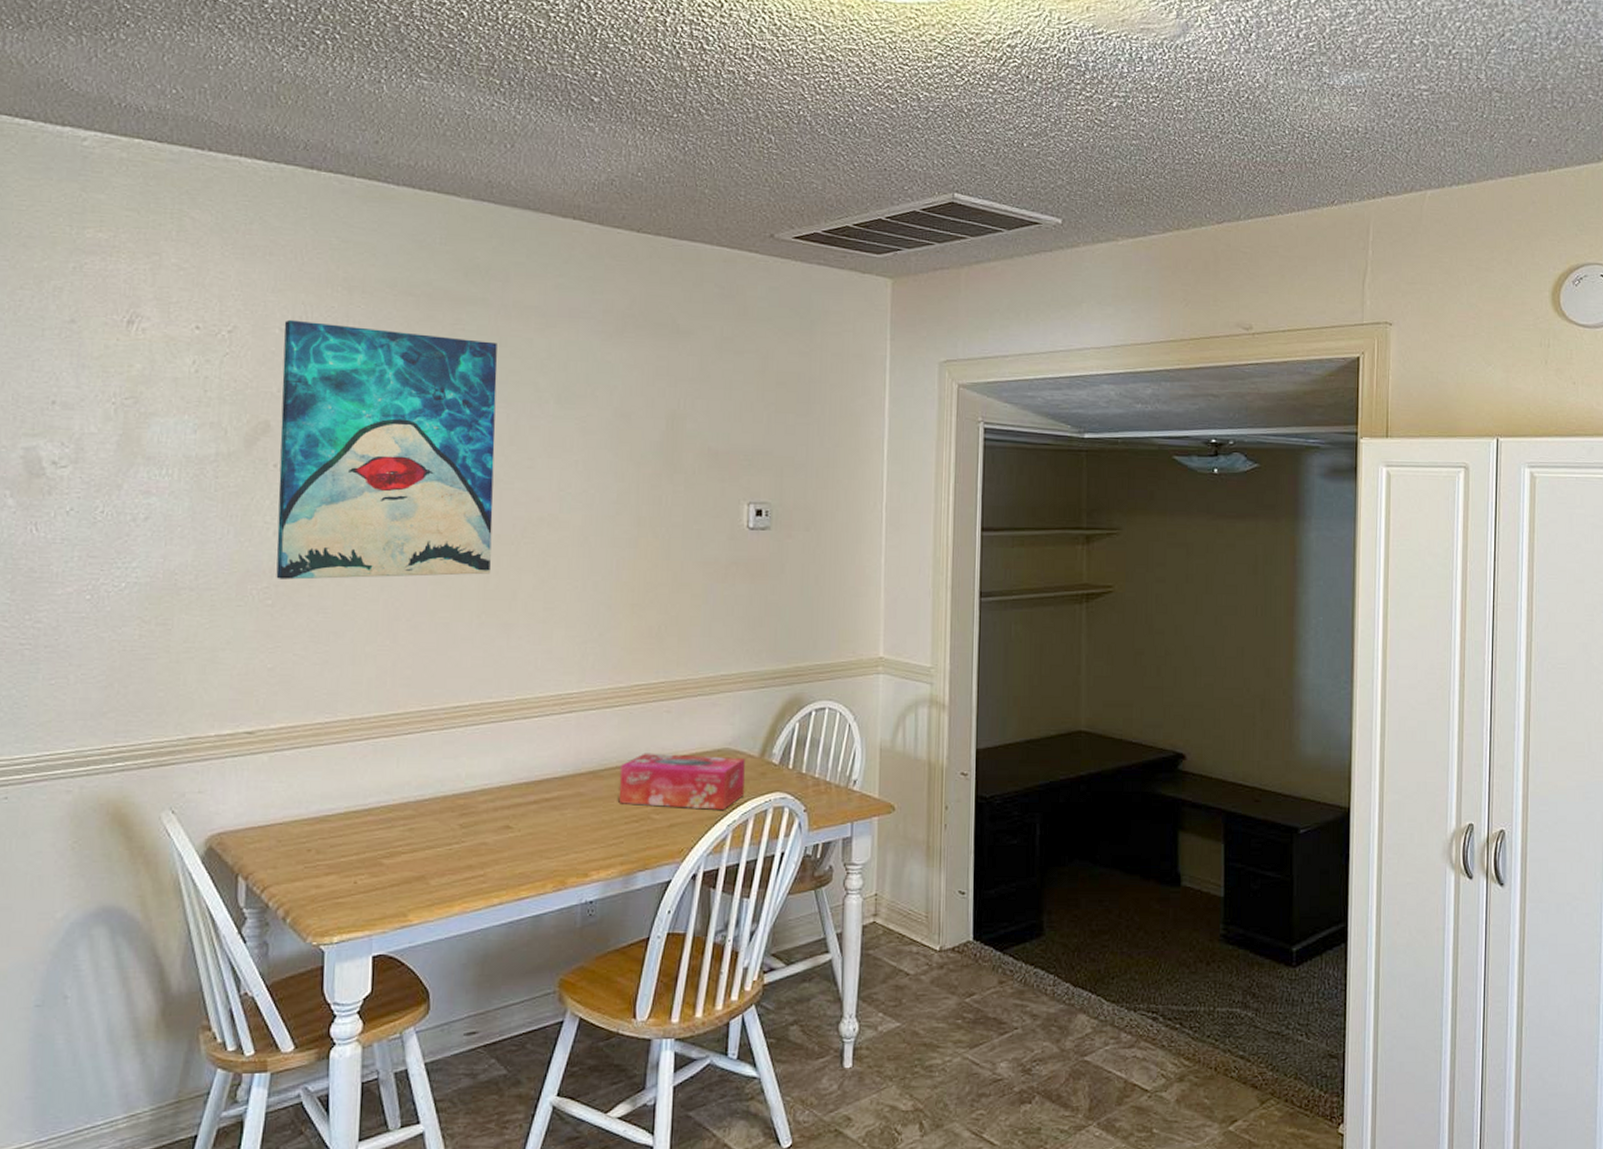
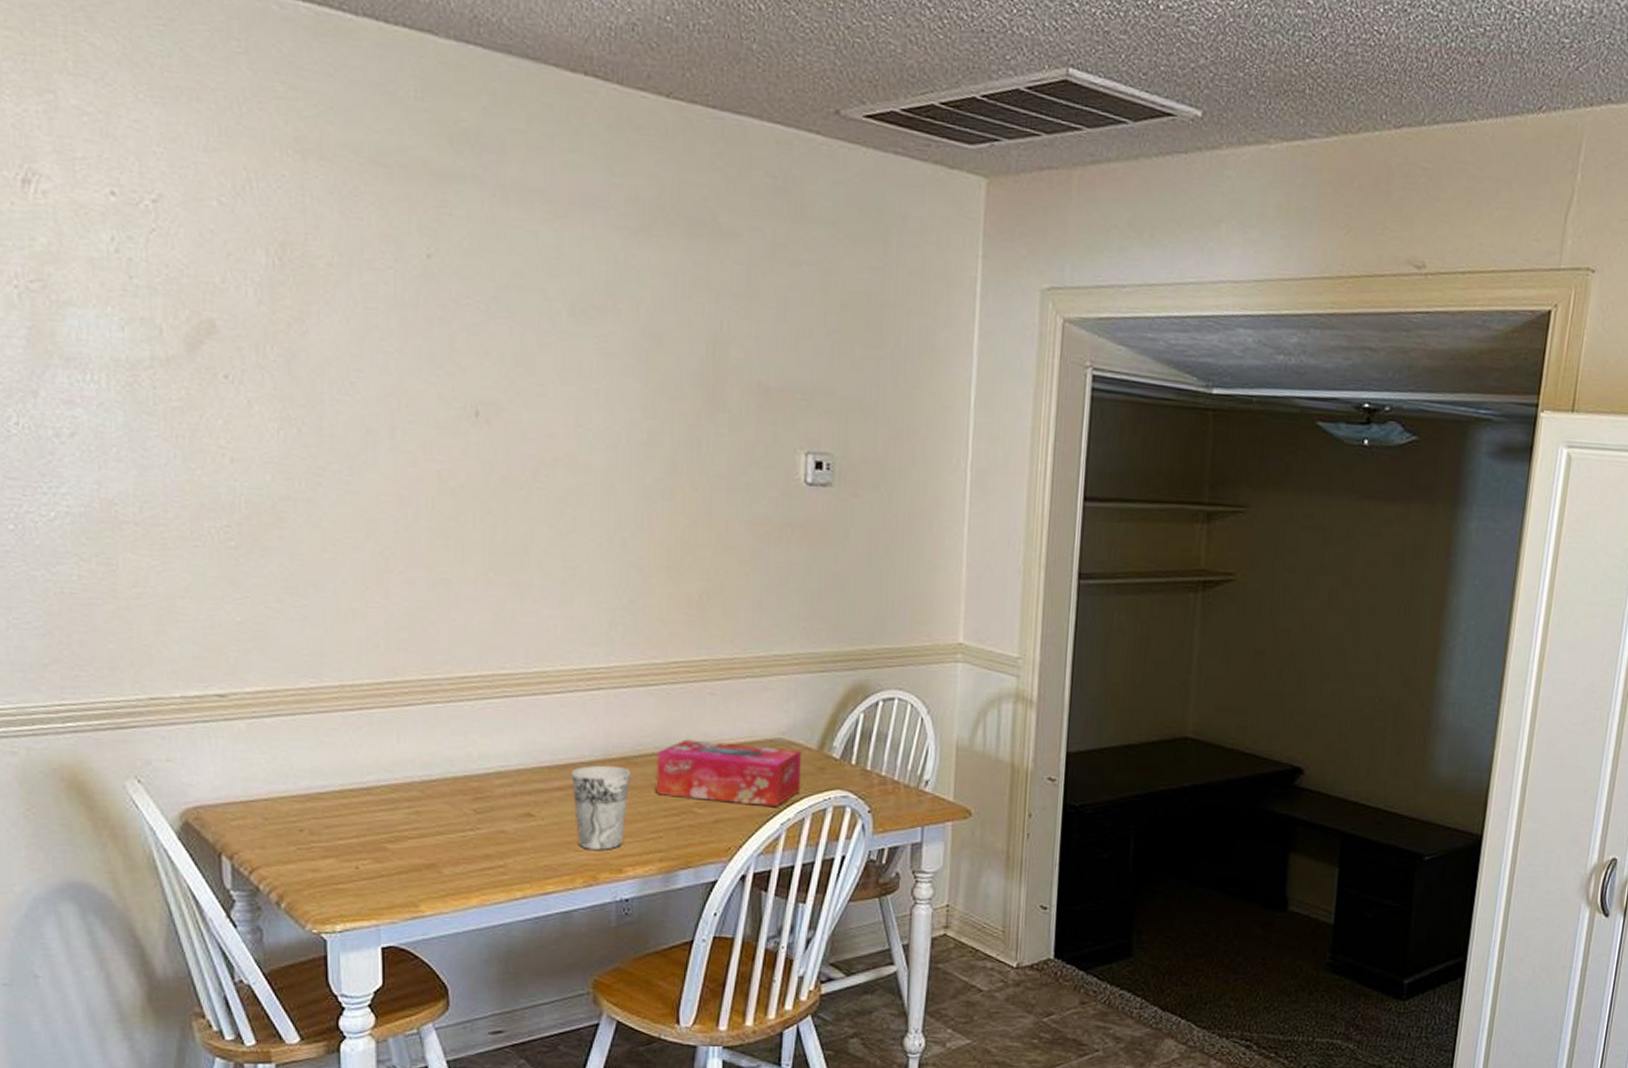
wall art: present [276,319,497,580] -> none [223,189,497,523]
cup: none [545,779,596,856] -> present [571,765,630,850]

